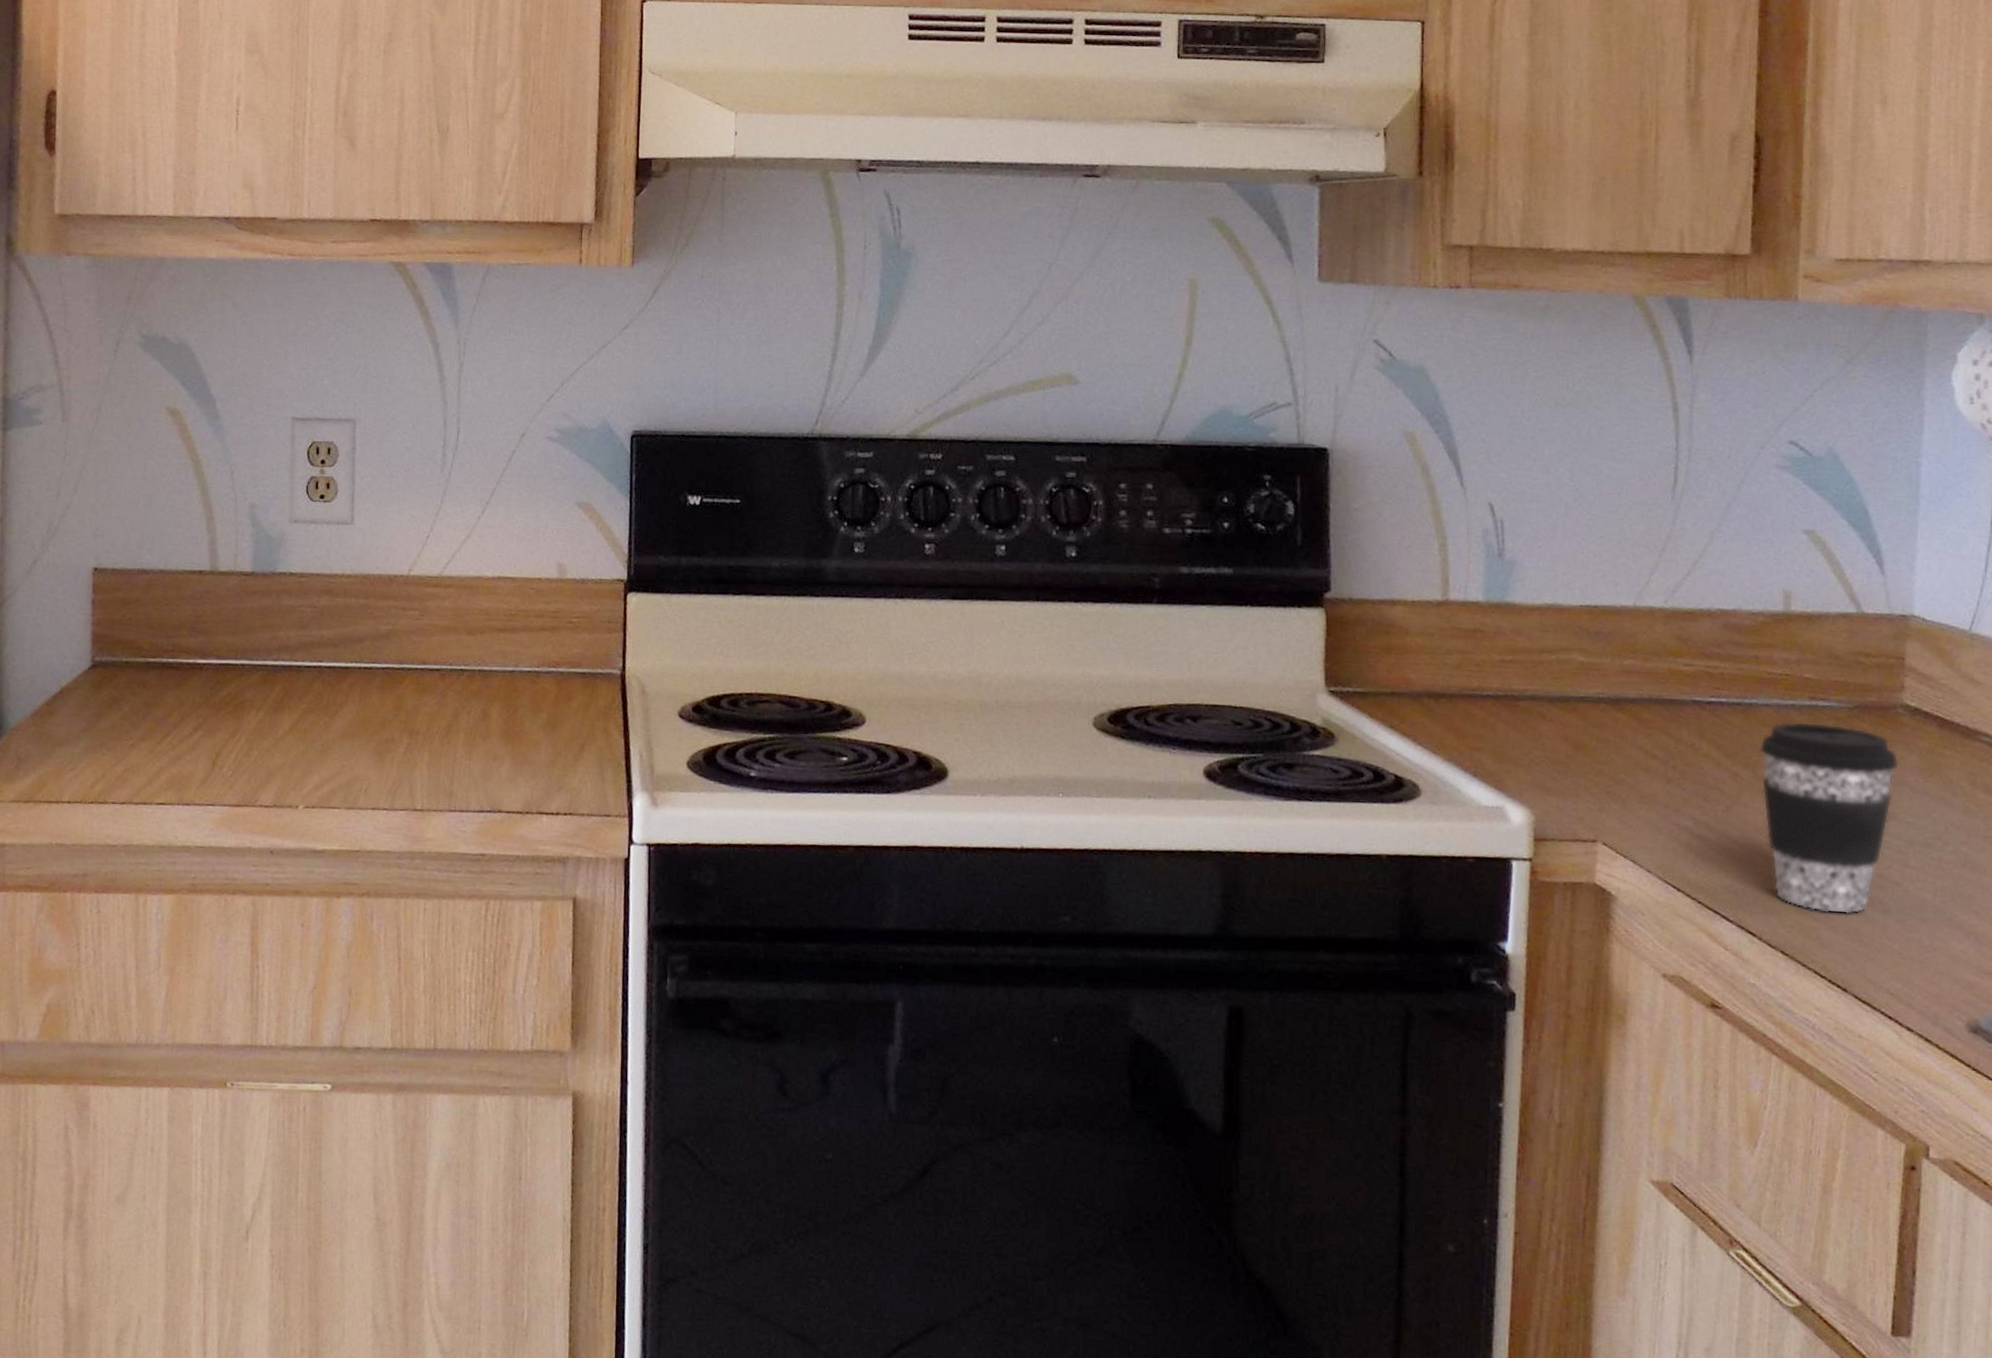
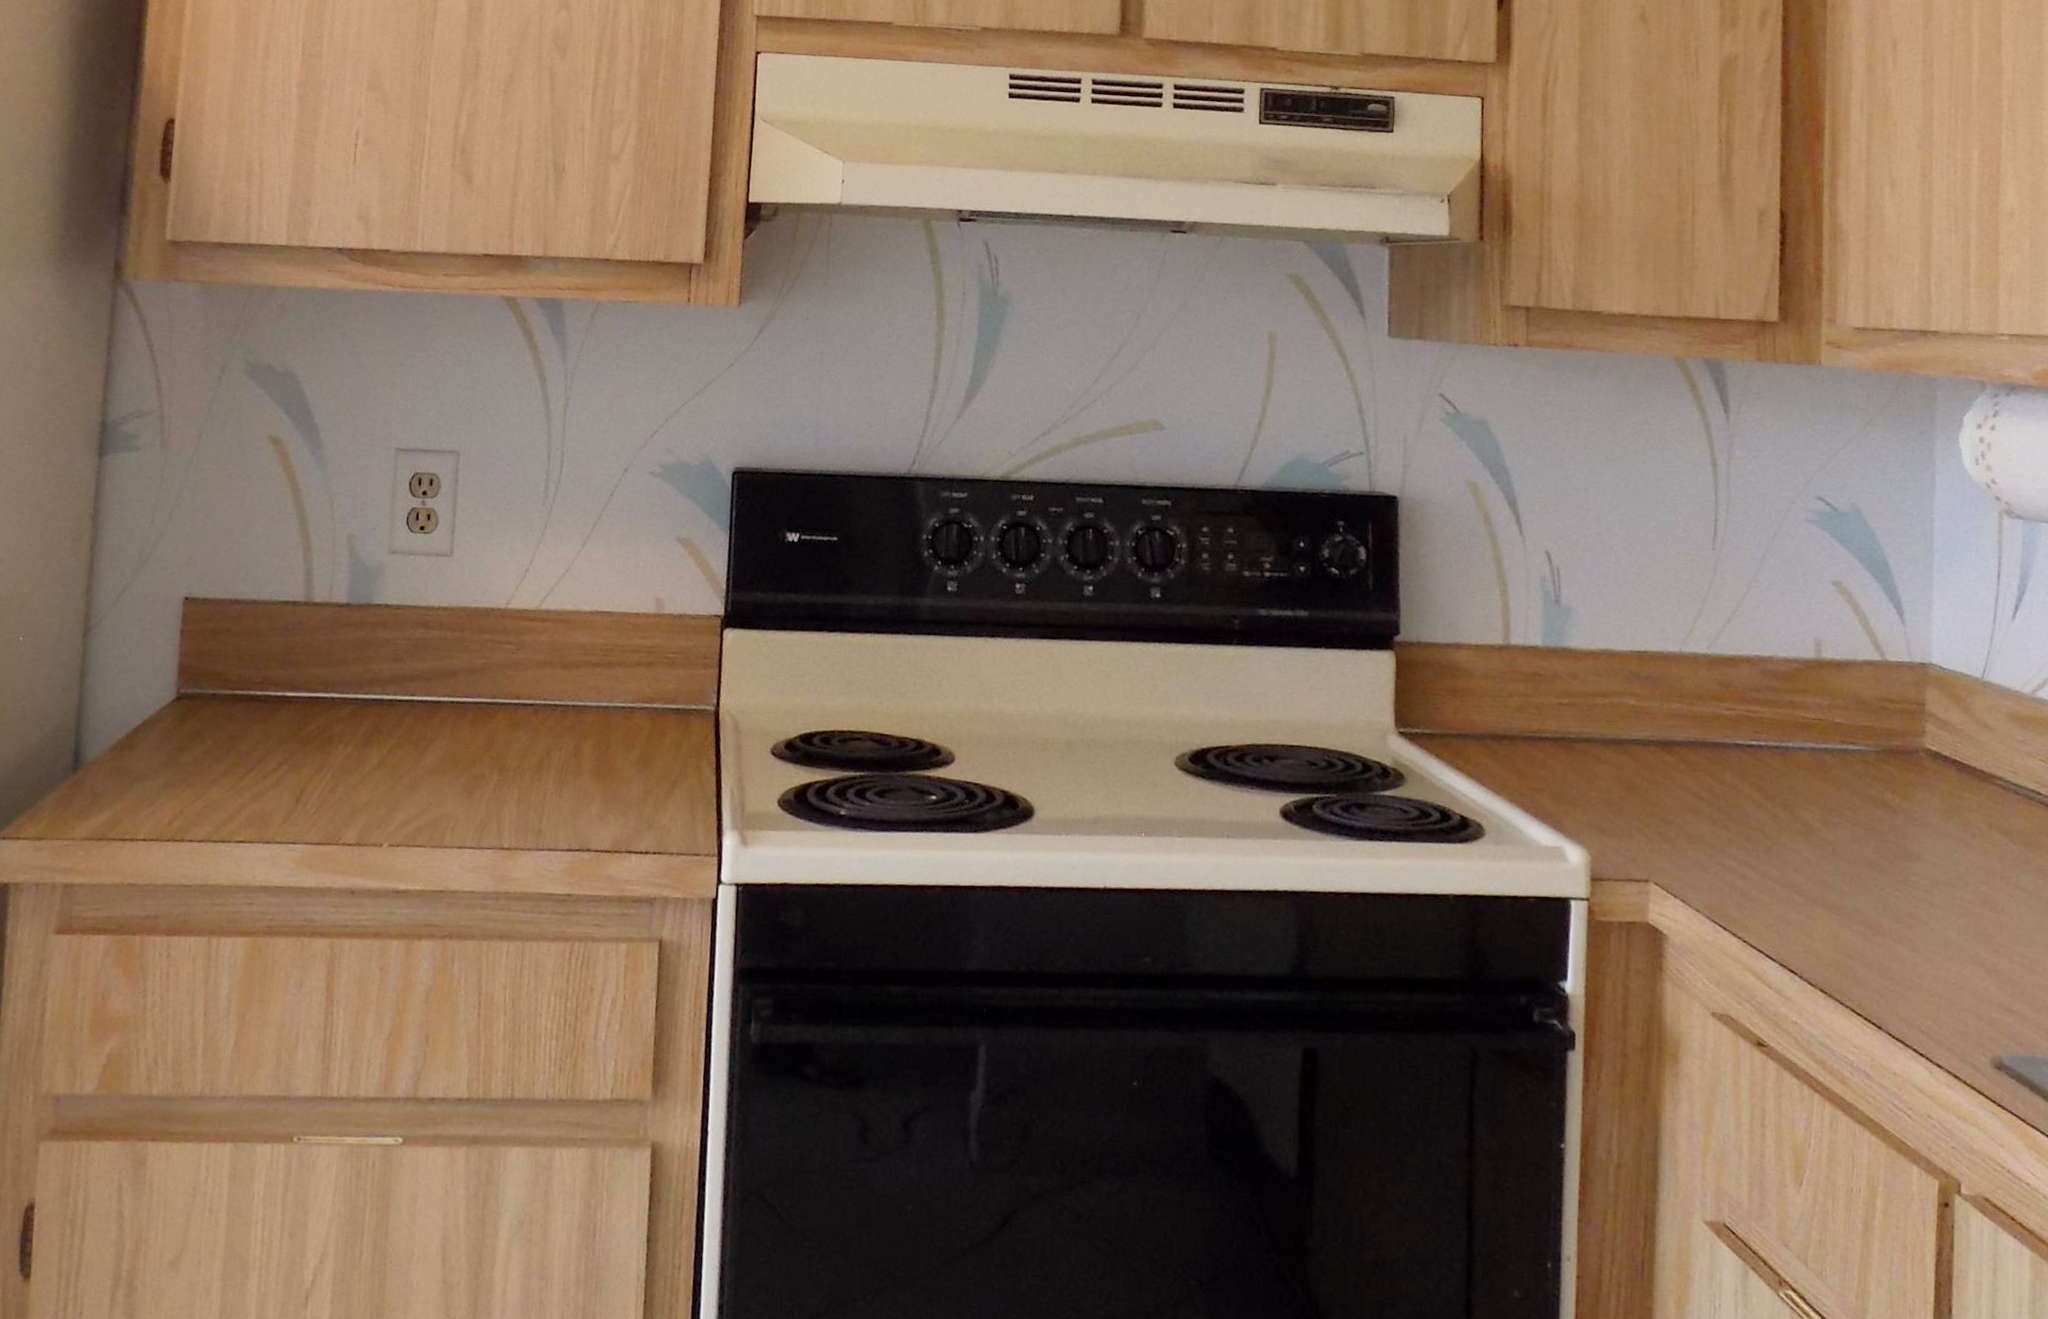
coffee cup: present [1759,721,1899,914] -> none [1796,764,1922,952]

